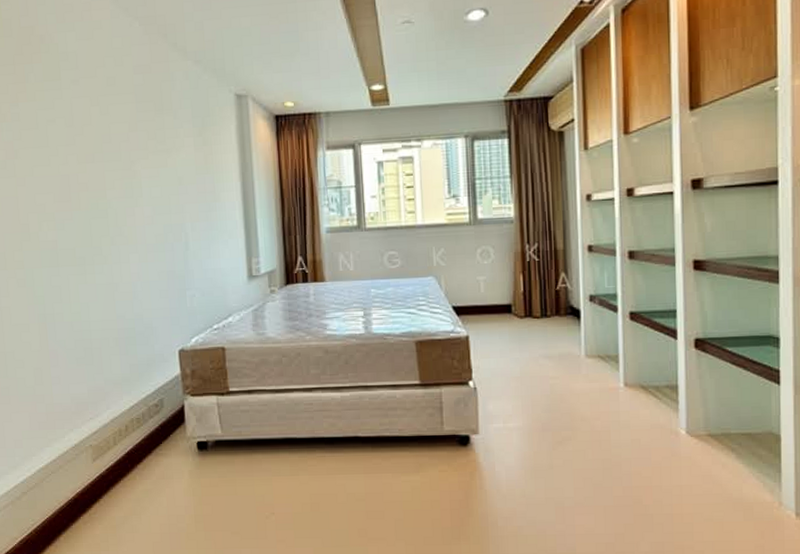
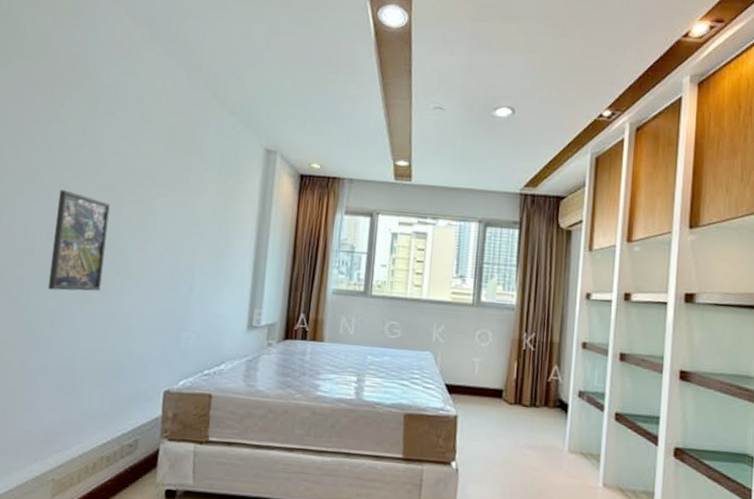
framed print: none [42,167,100,268] -> present [47,190,110,291]

